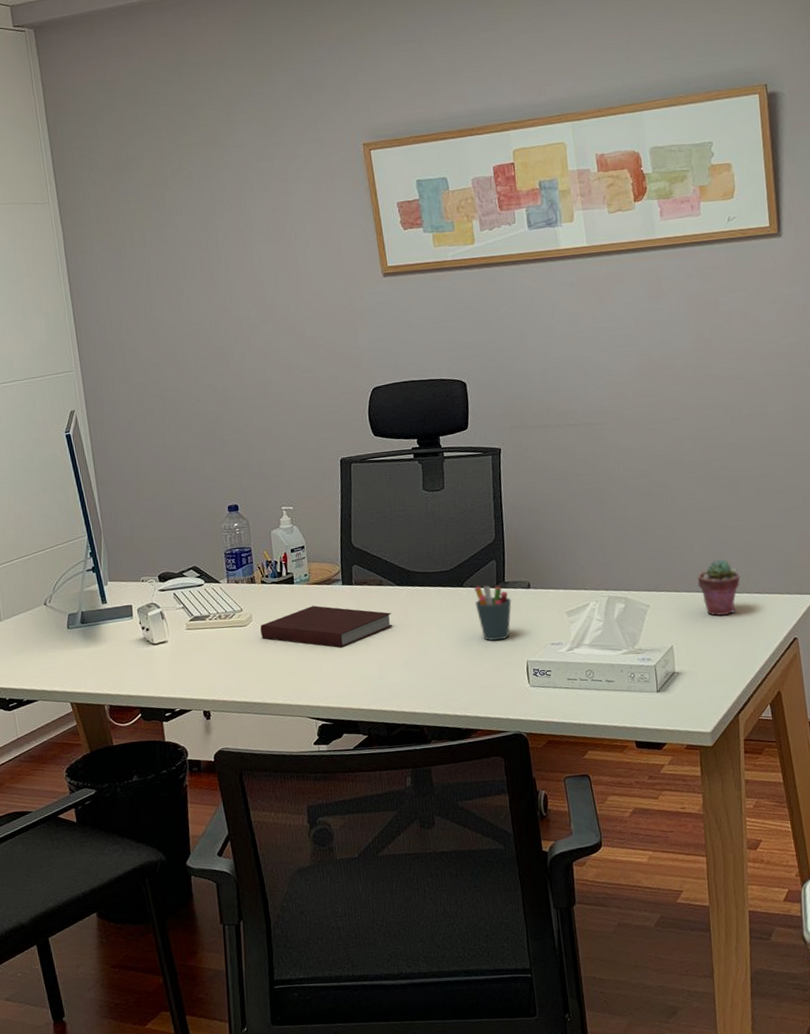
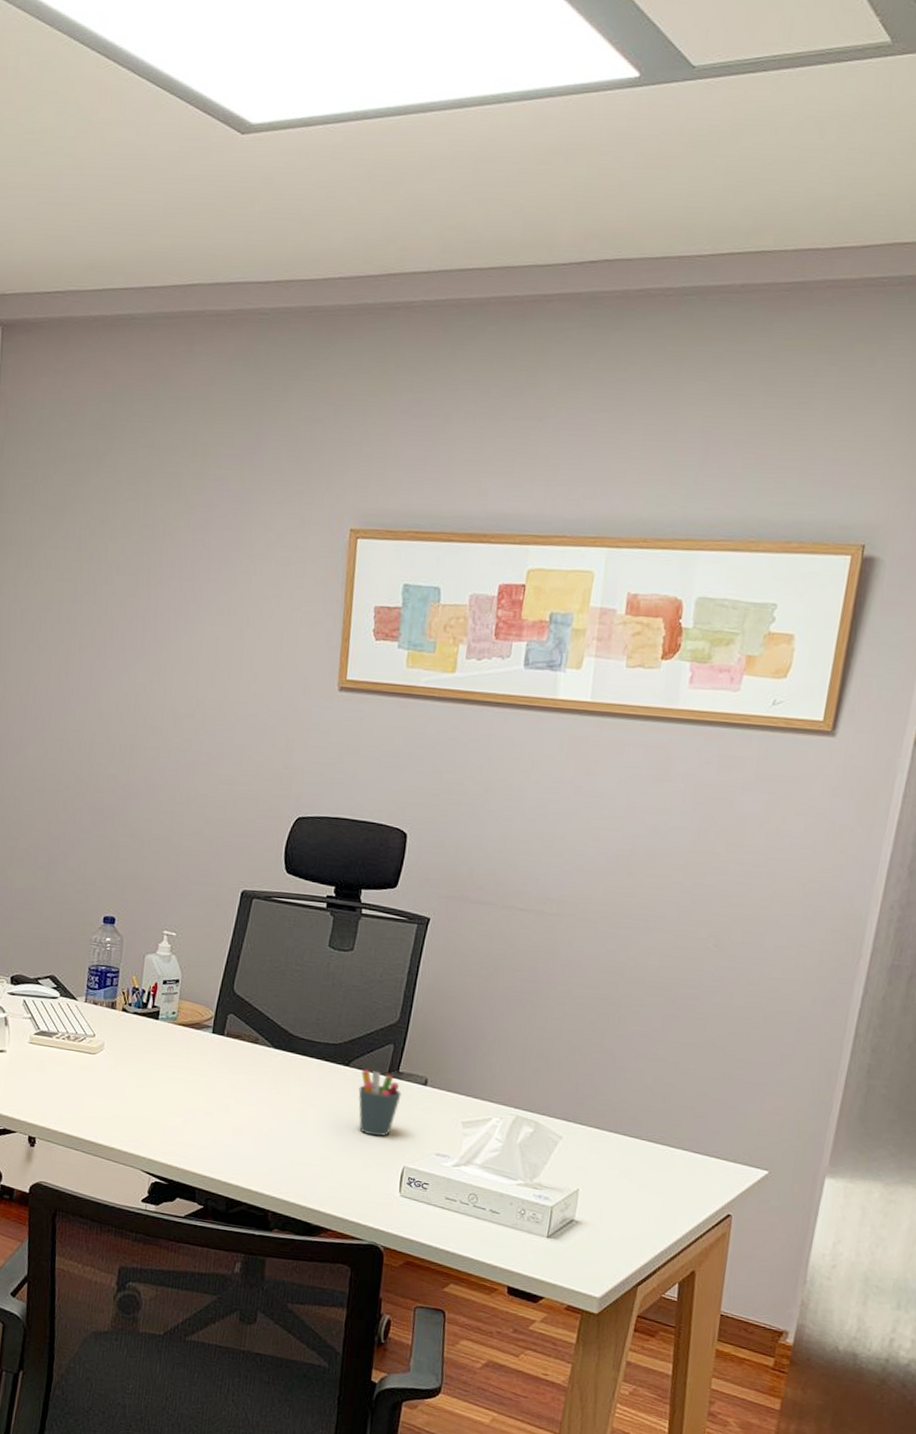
notebook: present [260,605,392,648] -> none [109,1048,261,1102]
potted succulent: present [697,559,740,617] -> none [626,1102,680,1169]

